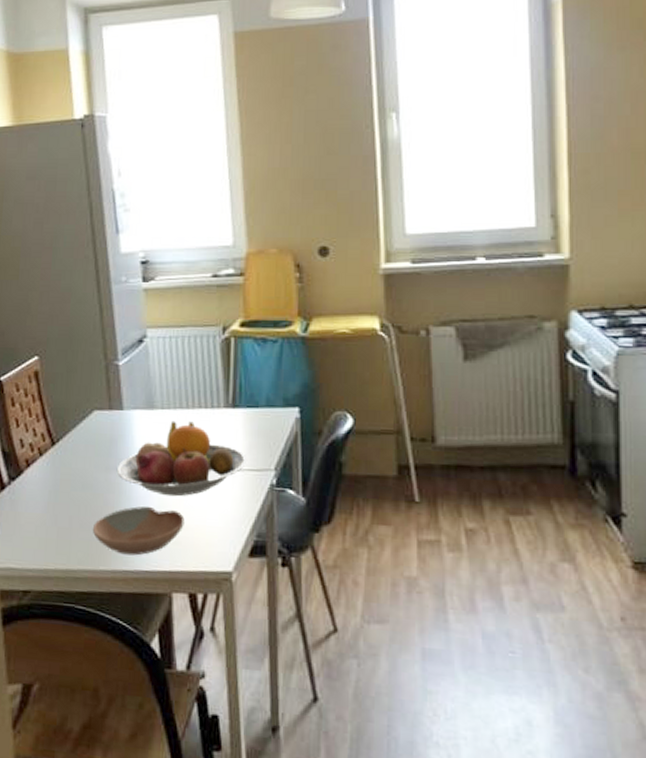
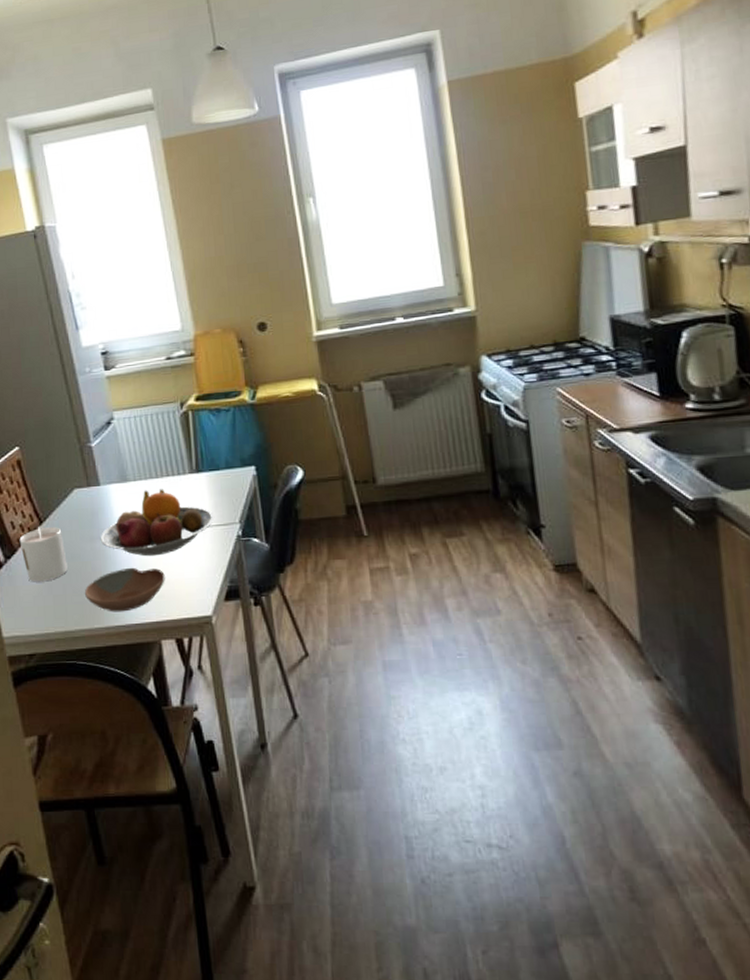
candle: none [27,448,77,511] -> present [19,527,68,582]

